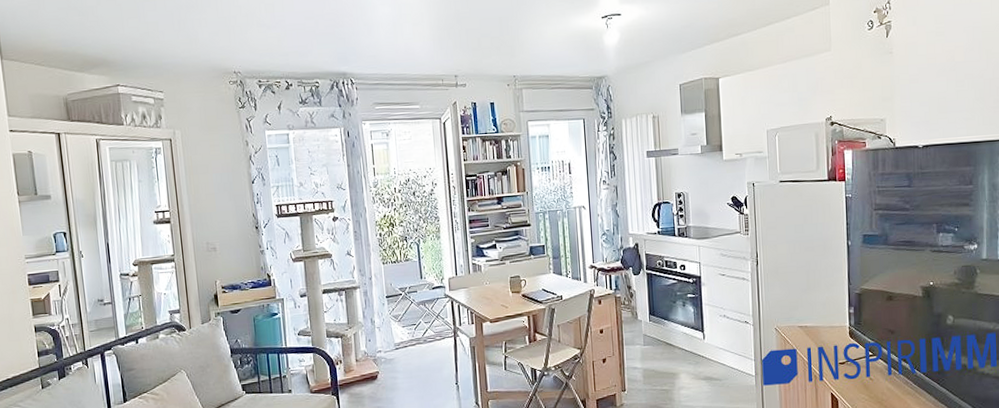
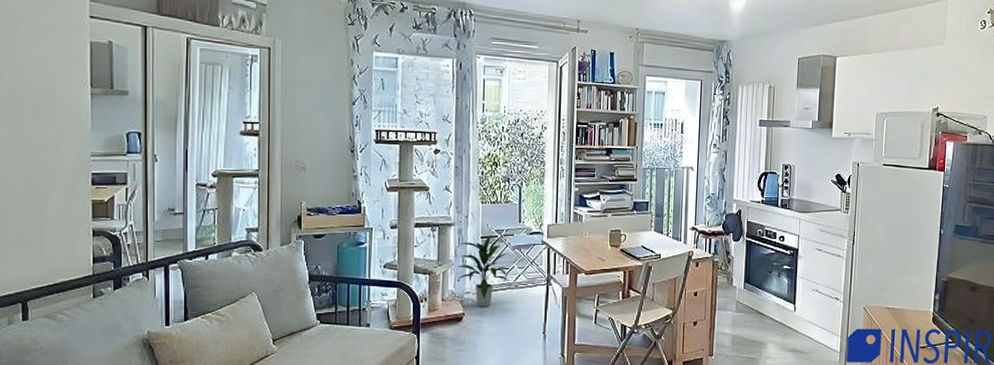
indoor plant: none [365,293,417,364] -> present [456,234,509,307]

